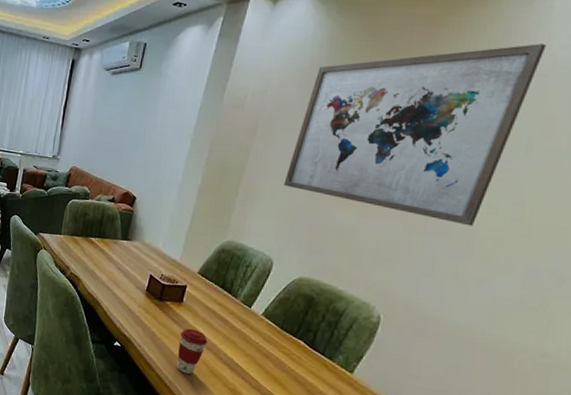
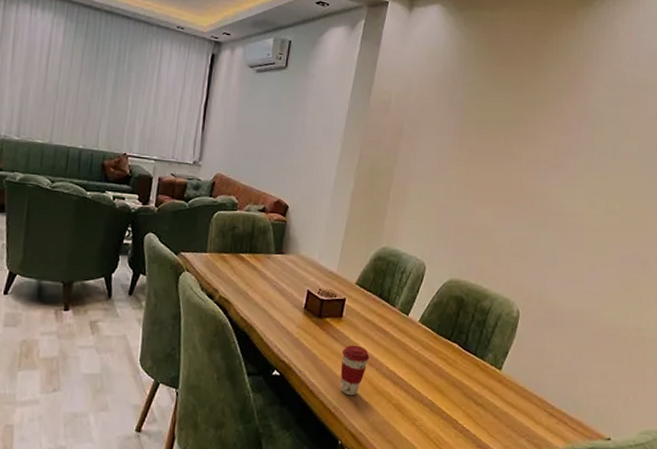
wall art: present [283,44,546,226] -> none [430,62,617,220]

